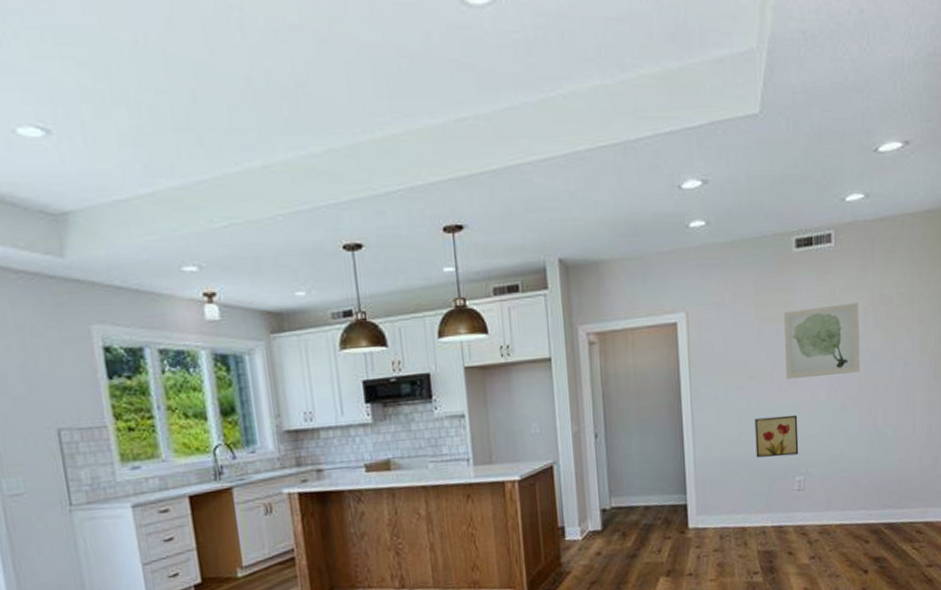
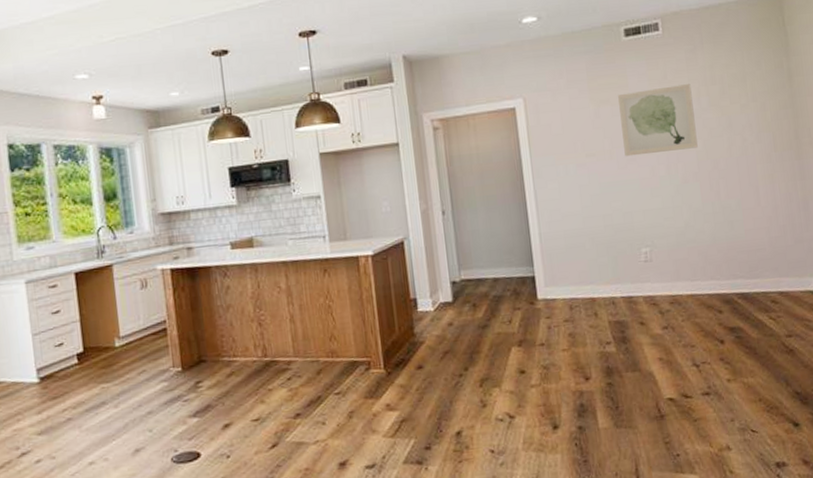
wall art: present [754,414,799,458] -> none [596,189,643,231]

